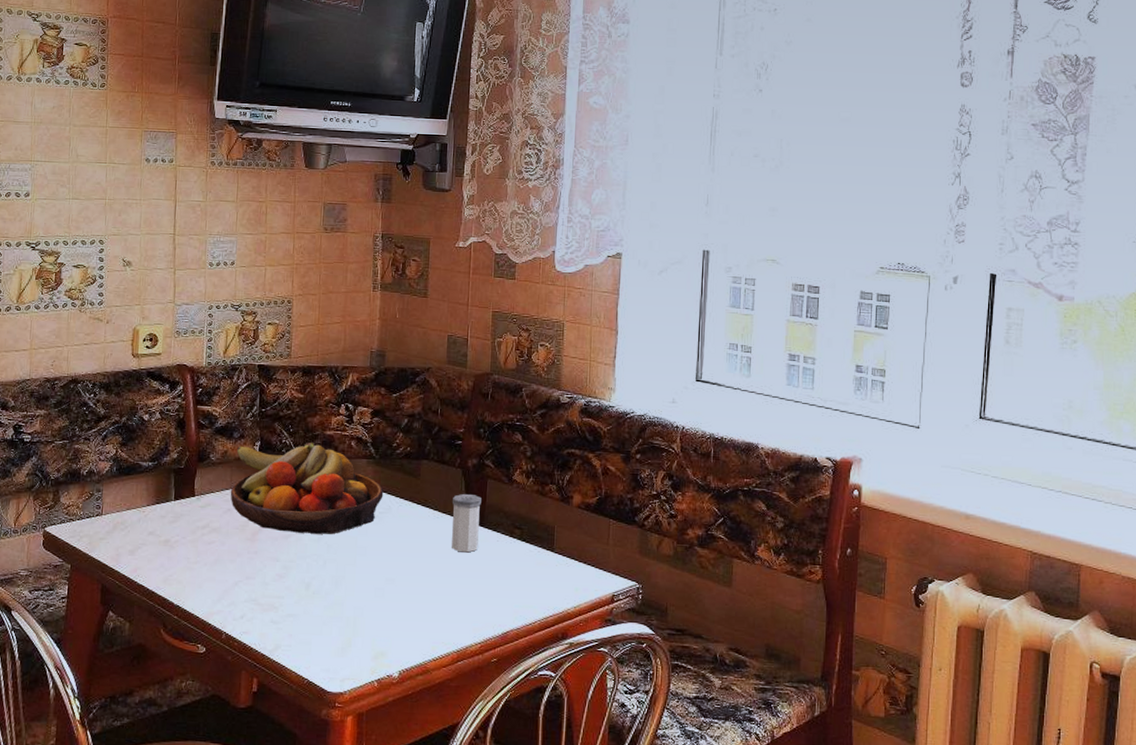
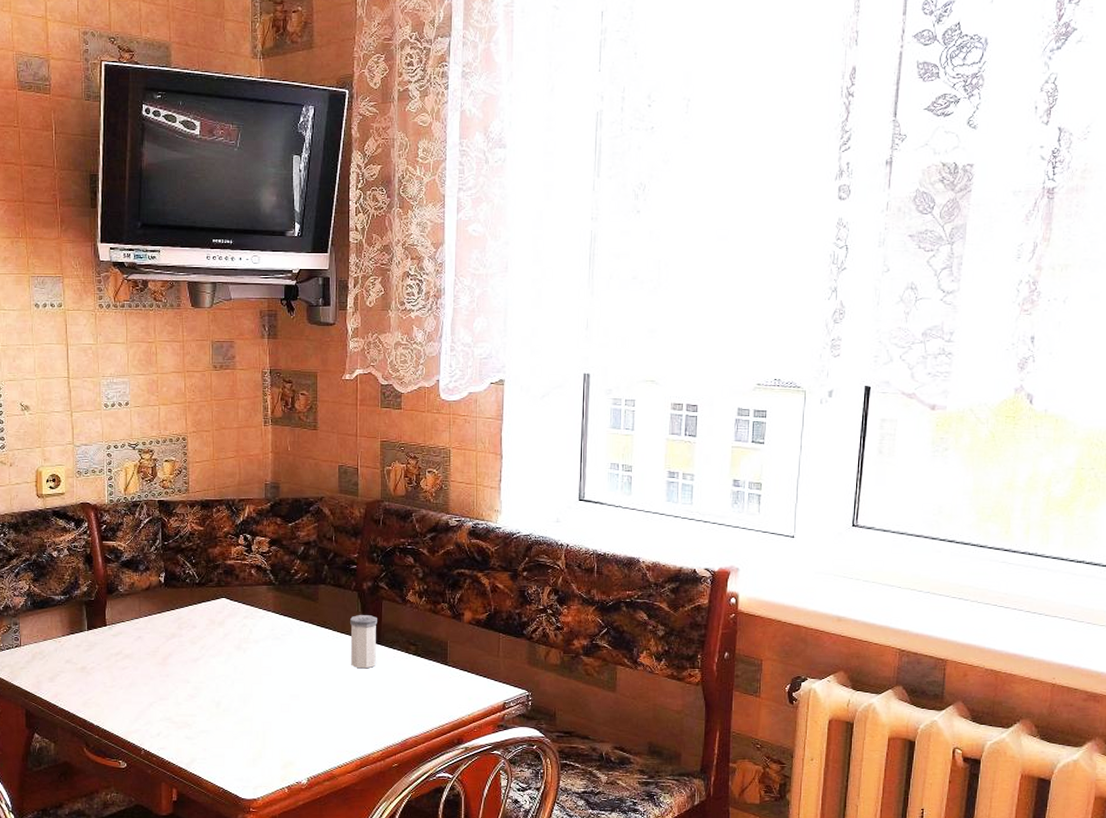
fruit bowl: present [230,442,384,534] -> none [139,572,284,656]

